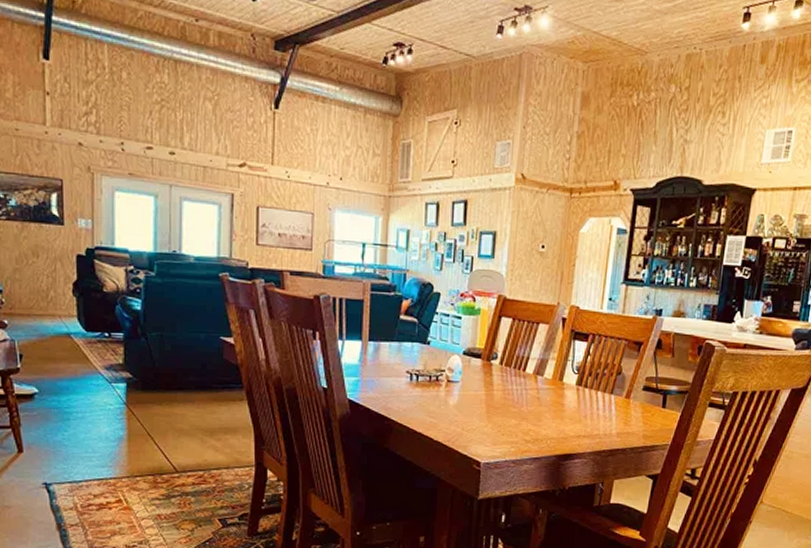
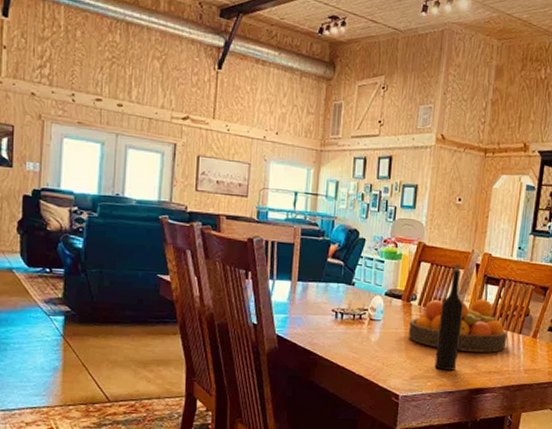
fruit bowl: none [489,356,598,416] -> present [408,298,508,353]
wine bottle: none [518,318,550,435] -> present [434,264,464,370]

